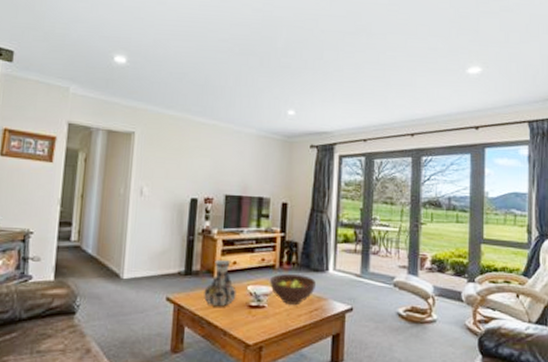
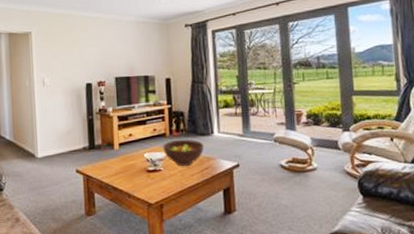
vase: present [204,259,236,307] -> none [107,132,135,174]

